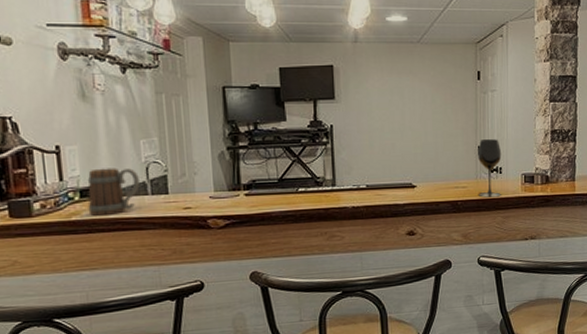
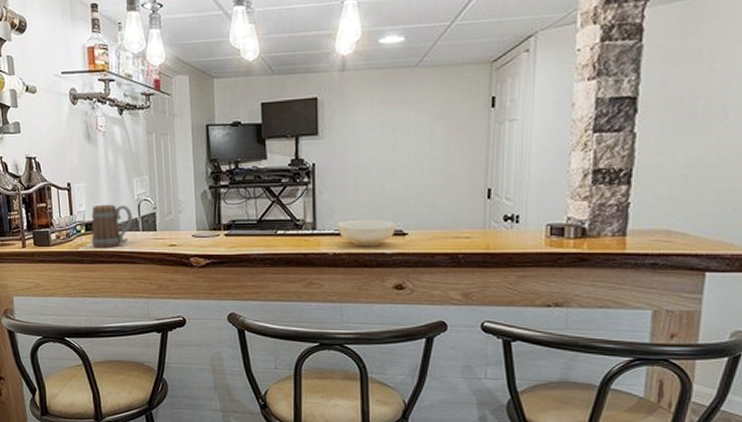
bowl: none [355,175,408,199] -> present [337,220,397,246]
wineglass: present [477,139,502,198] -> none [486,180,520,251]

